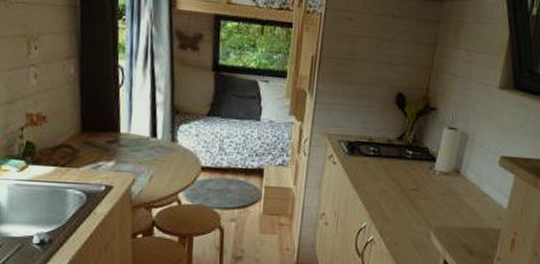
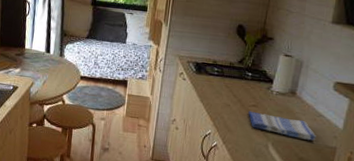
dish towel: none [408,196,481,224] -> present [248,111,317,141]

